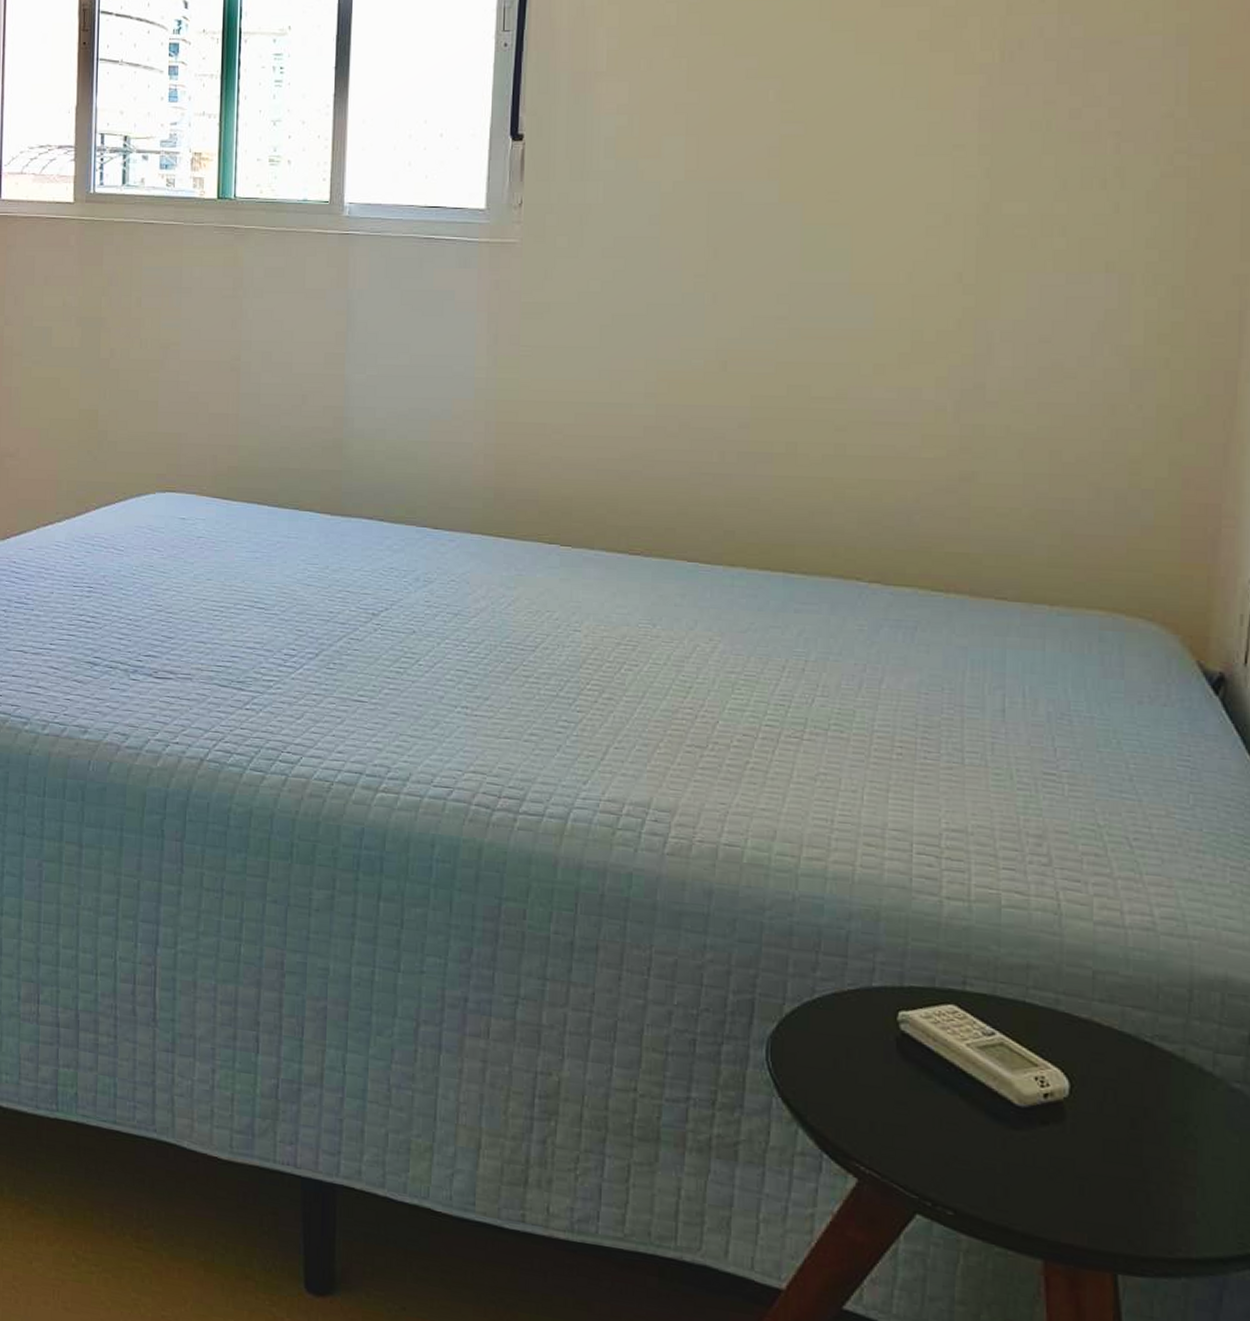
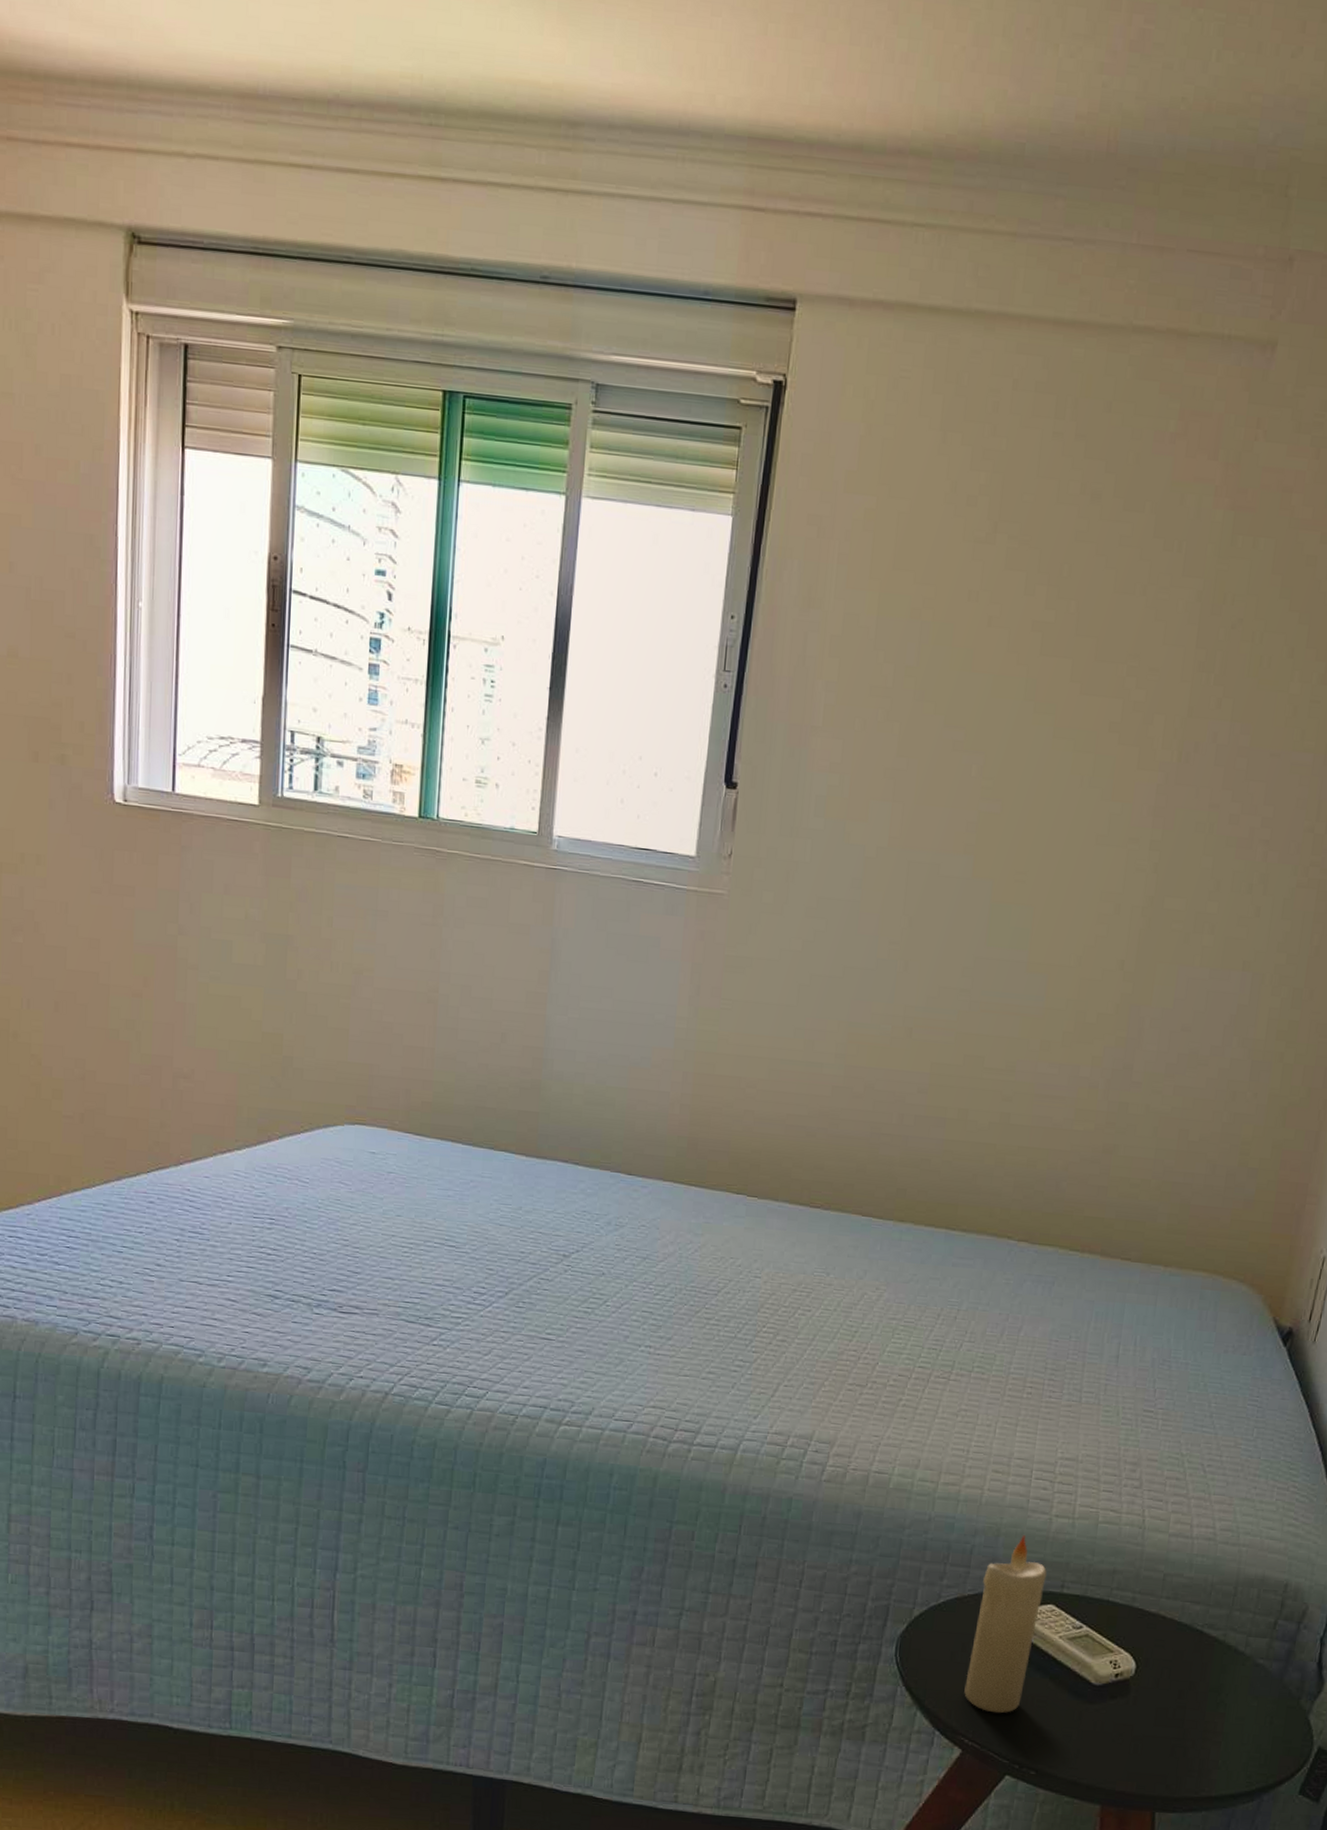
candle: none [854,920,942,1137] -> present [964,1535,1047,1714]

